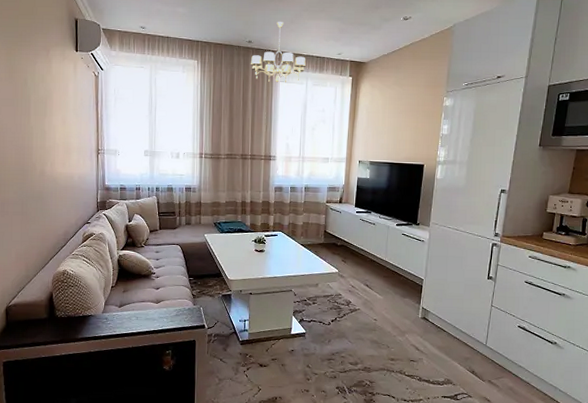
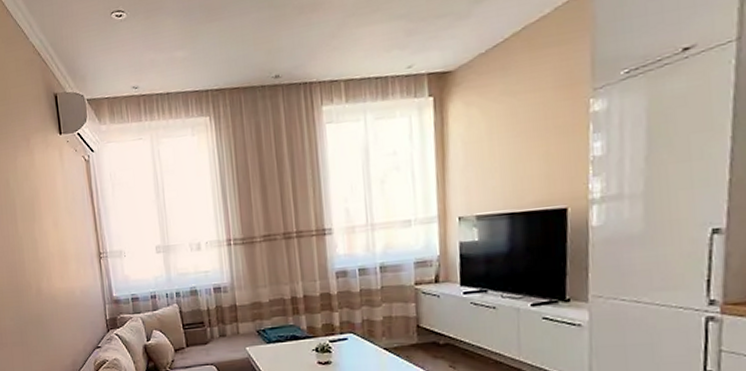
chandelier: present [250,22,306,83] -> none [280,39,361,127]

